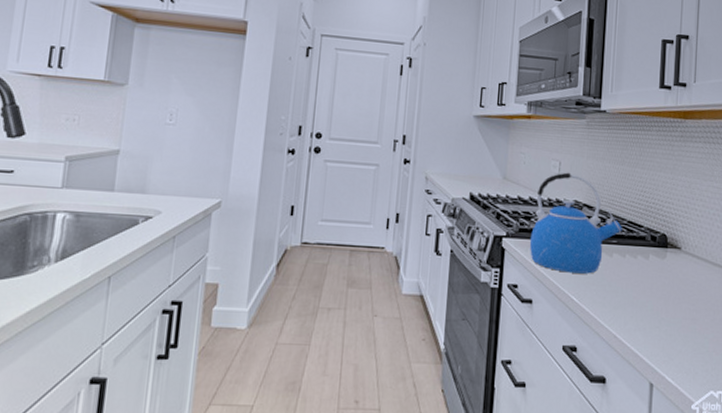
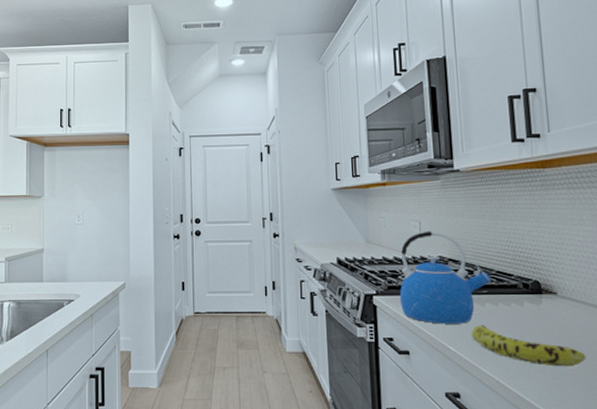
fruit: none [596,276,699,324] -> present [471,325,586,367]

